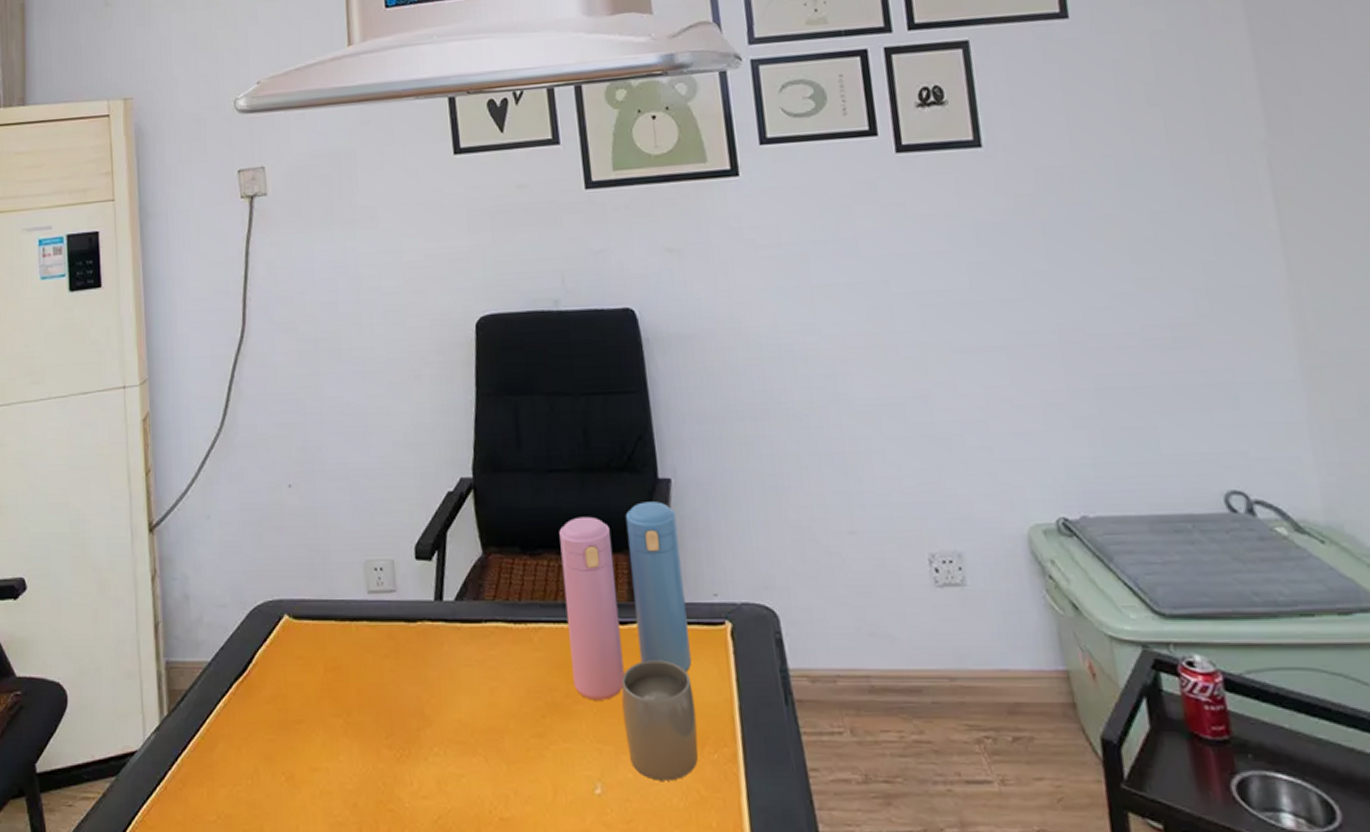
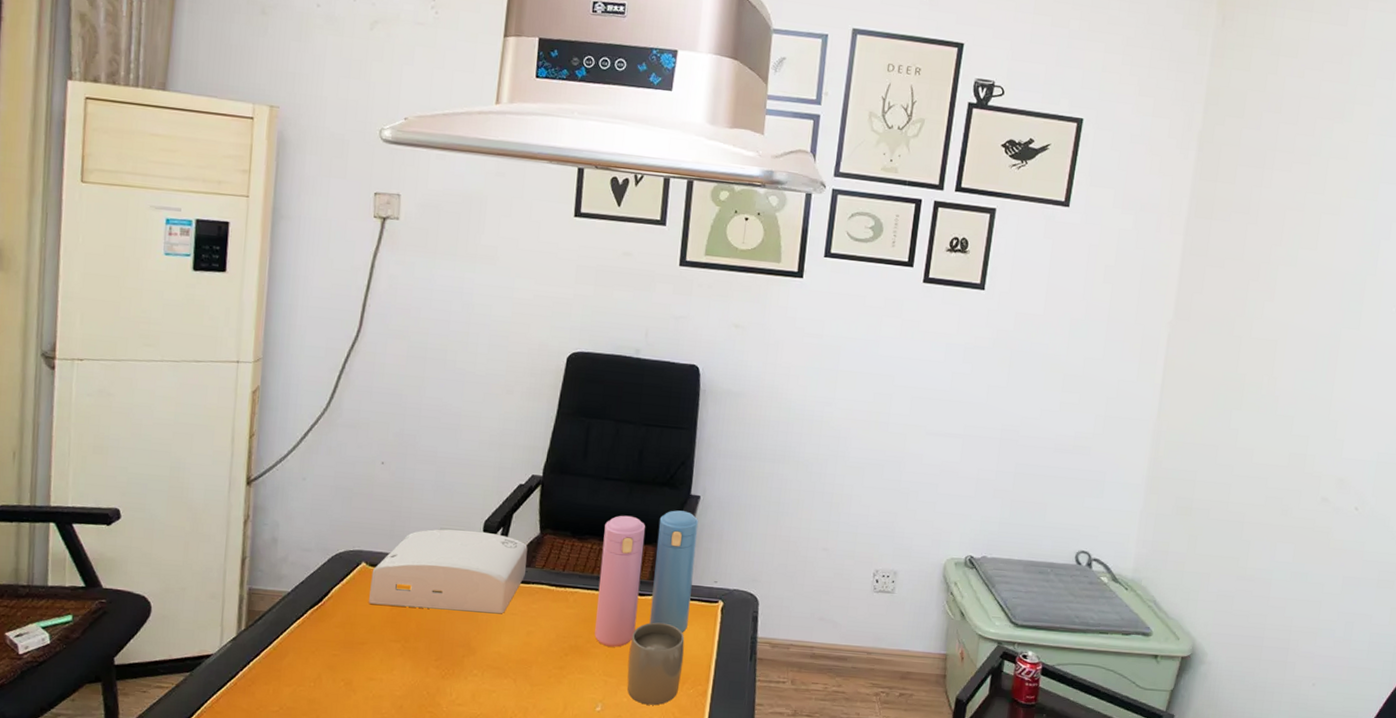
tissue dispenser: none [297,559,475,668] -> present [368,529,528,614]

